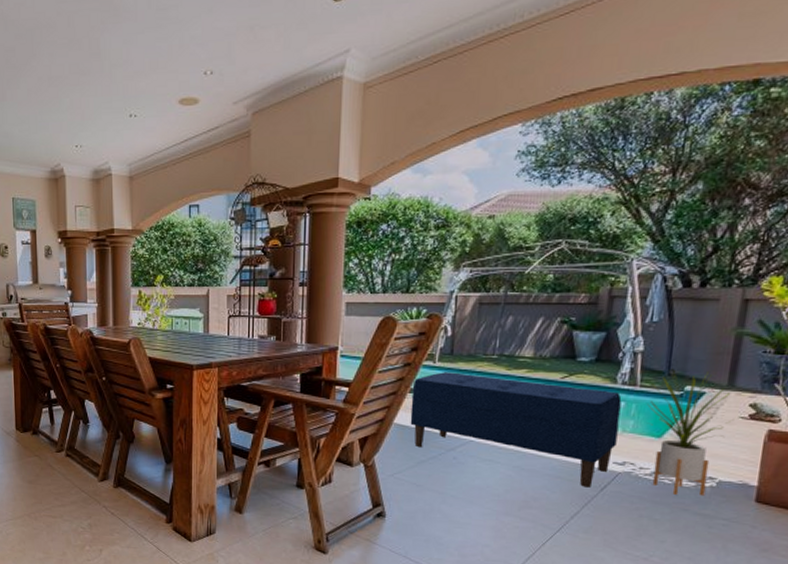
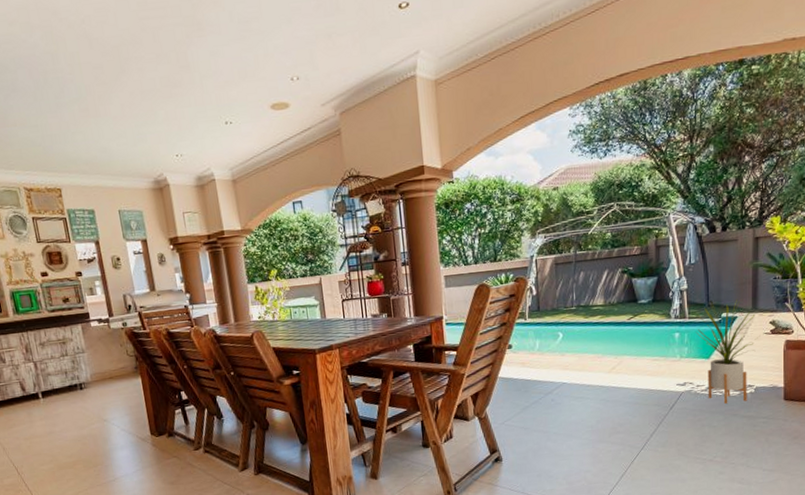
bench: present [410,372,622,488] -> none [510,325,677,409]

